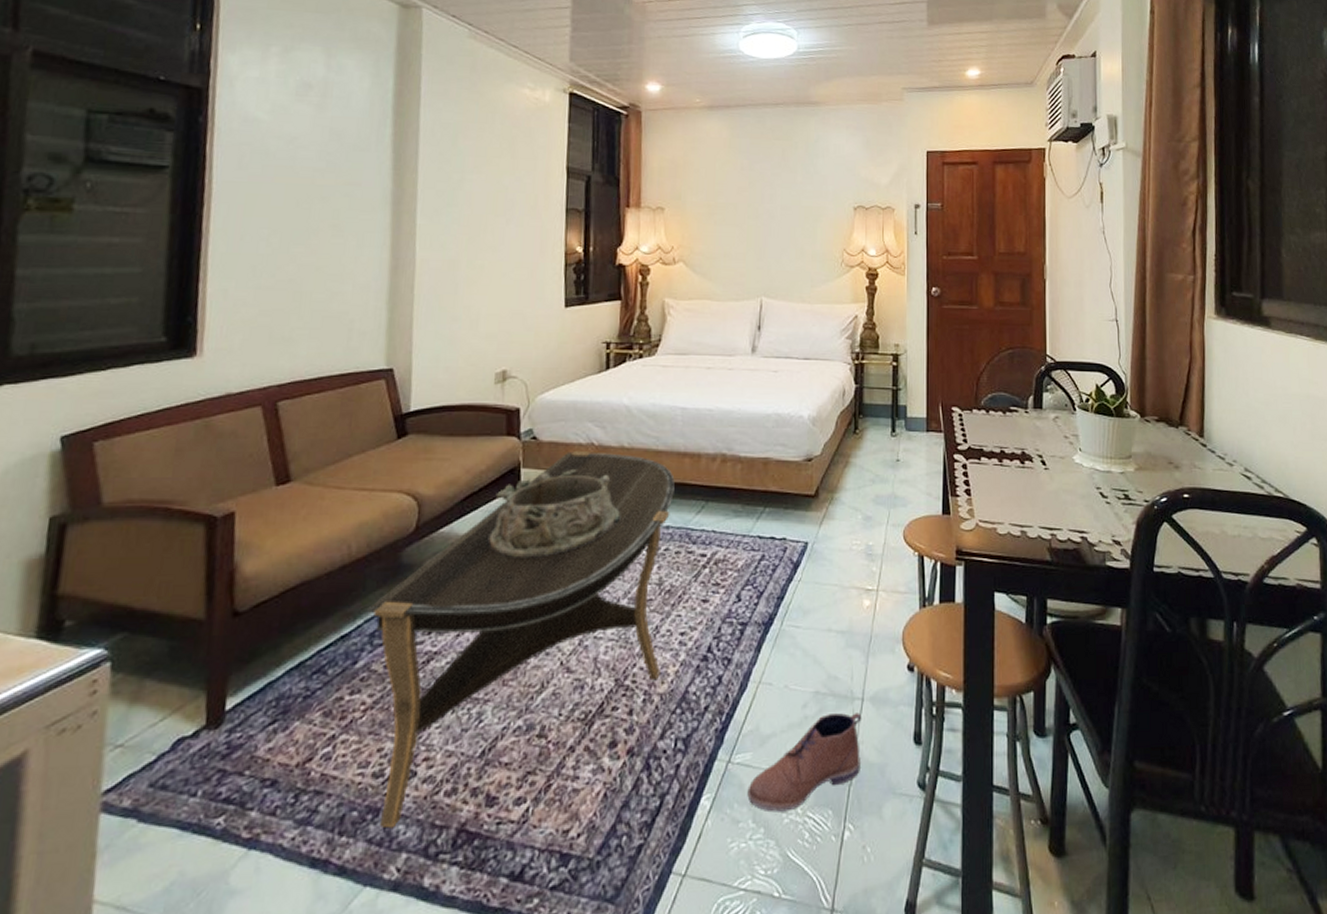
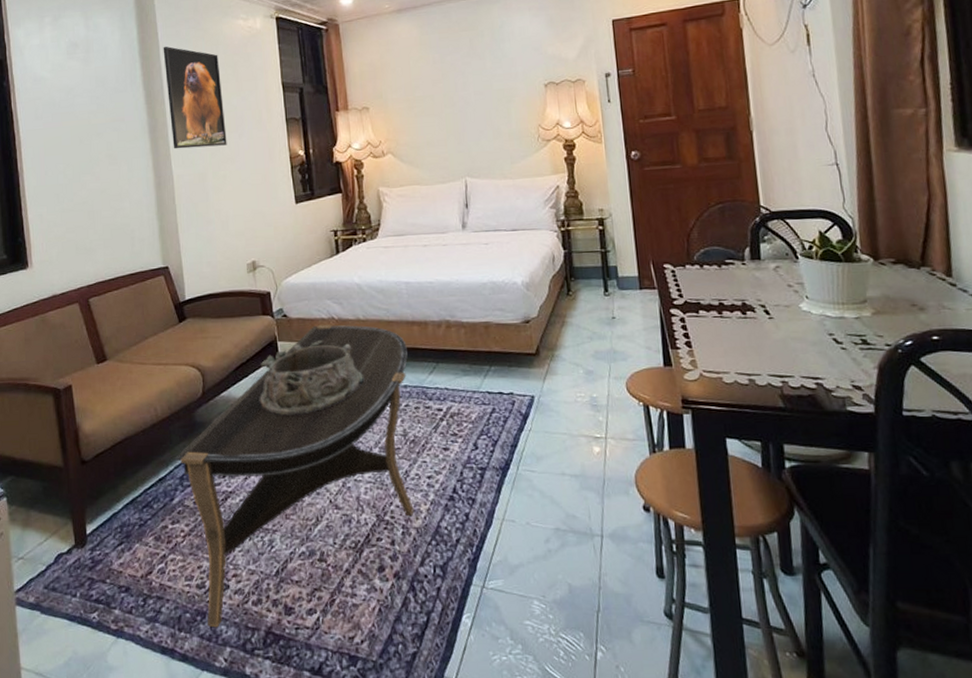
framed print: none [420,104,494,231] -> present [163,46,227,149]
shoe: present [747,712,862,813] -> none [502,547,607,632]

